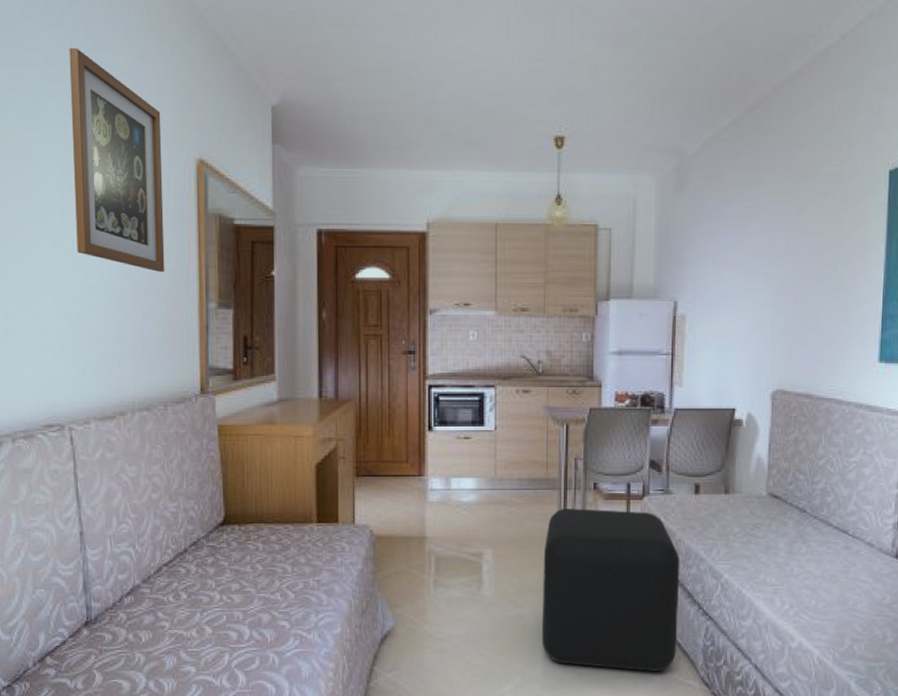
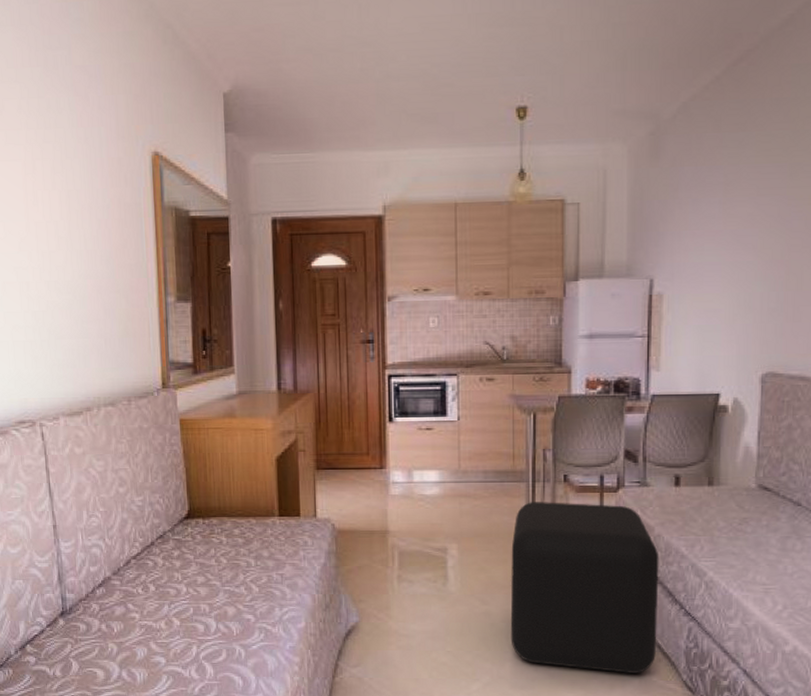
wall art: present [69,47,165,272] -> none [27,46,125,268]

